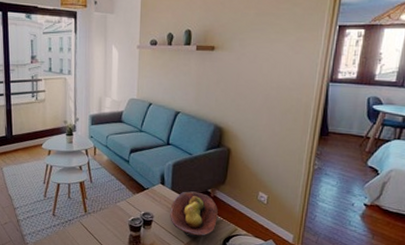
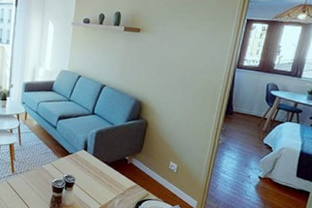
fruit bowl: present [170,191,218,238] -> none [90,157,133,201]

